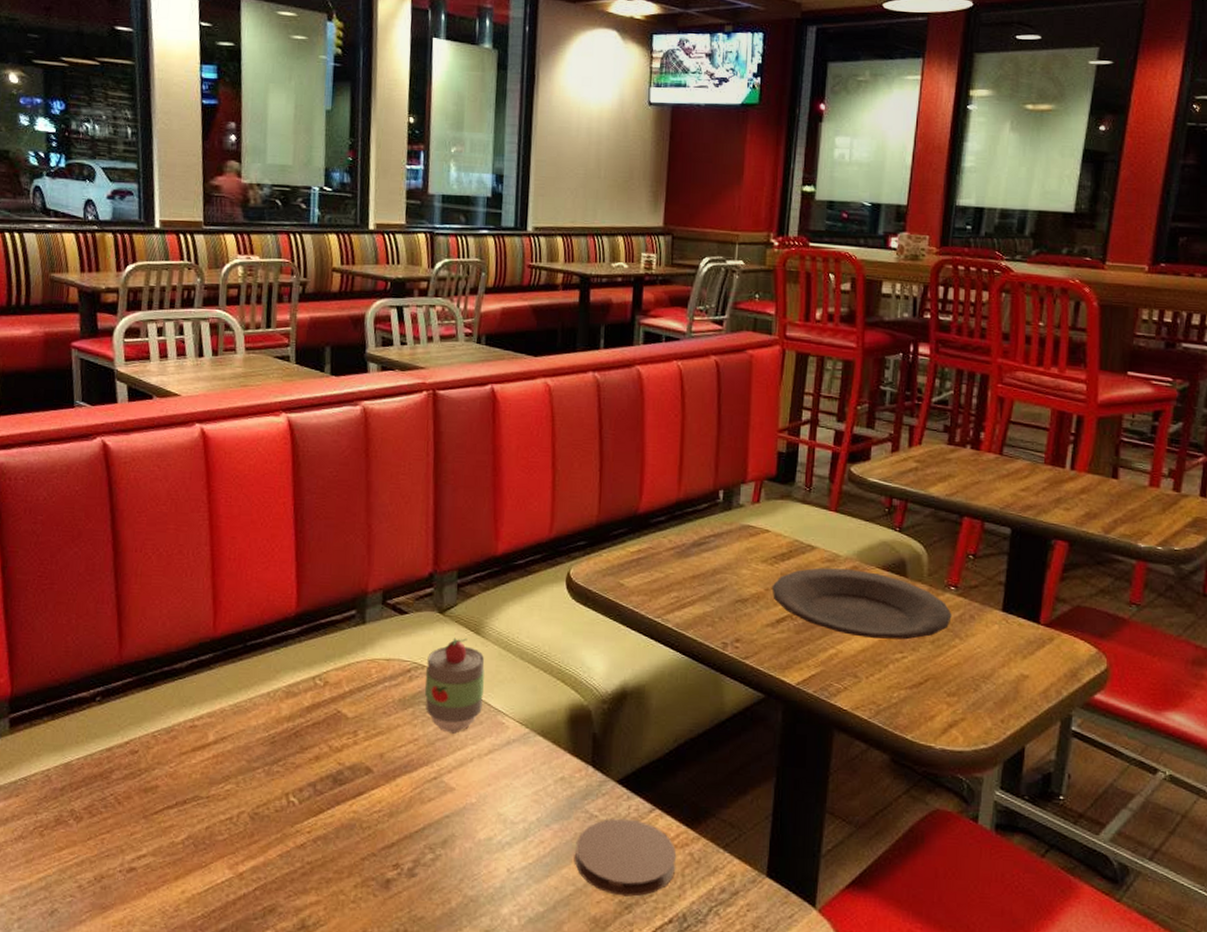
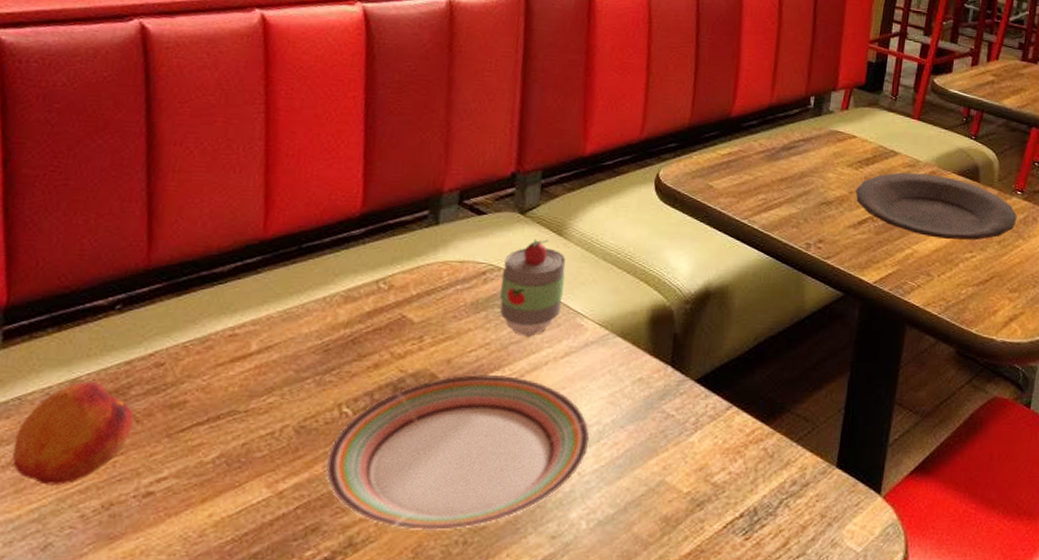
fruit: none [22,766,116,858] -> present [12,382,134,485]
plate: none [277,769,517,919] -> present [325,374,590,531]
coaster: present [575,818,677,897] -> none [649,416,751,494]

